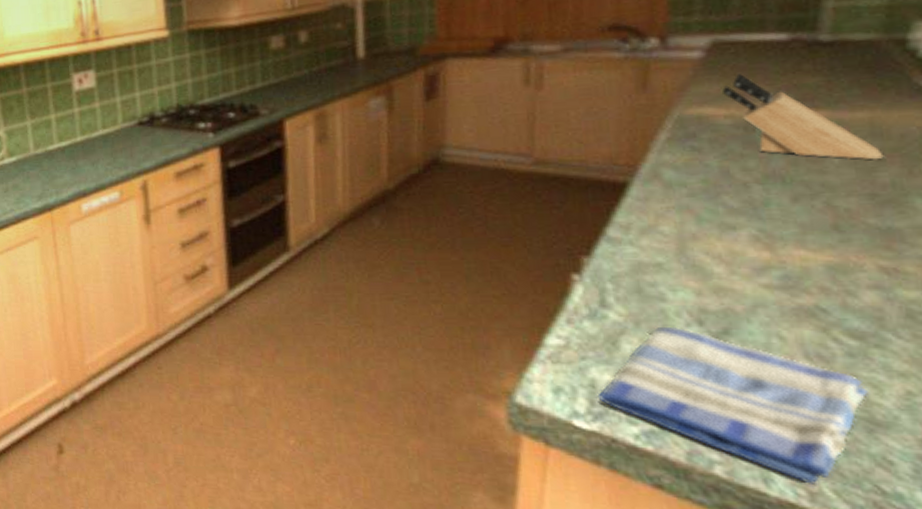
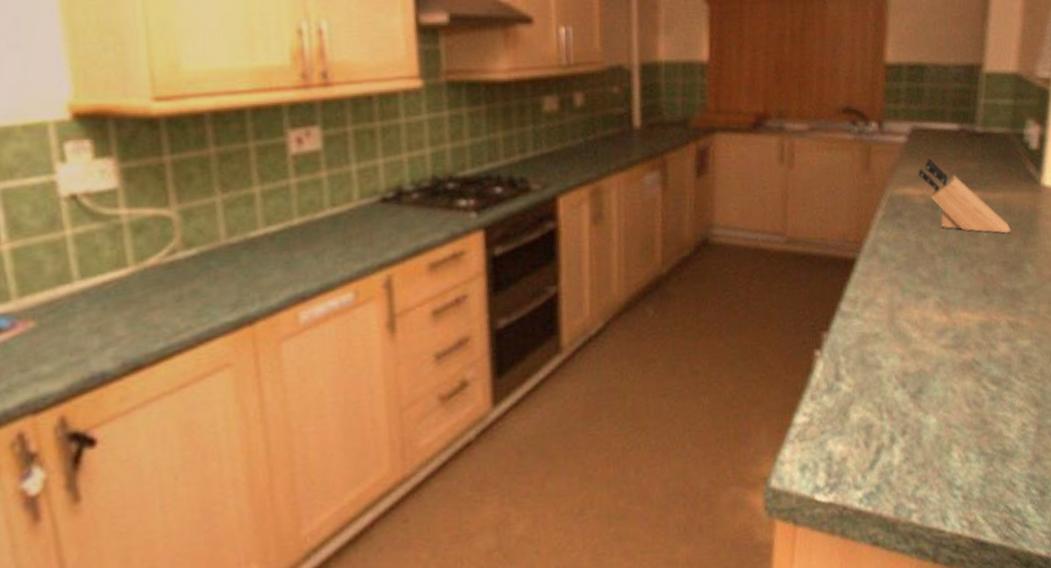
dish towel: present [597,326,870,486] -> none [833,390,1003,517]

